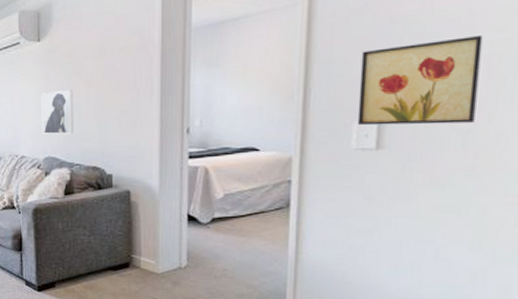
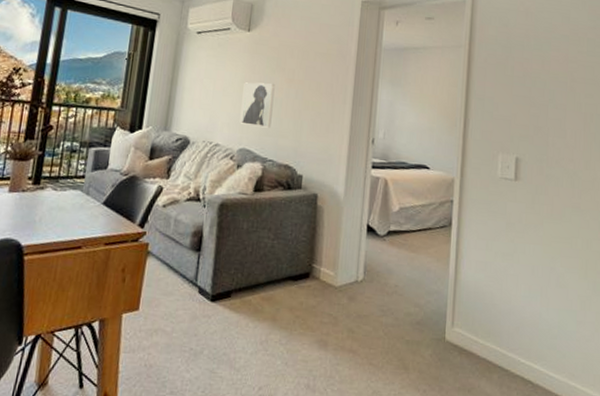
wall art: present [357,36,483,126] -> none [501,95,580,167]

